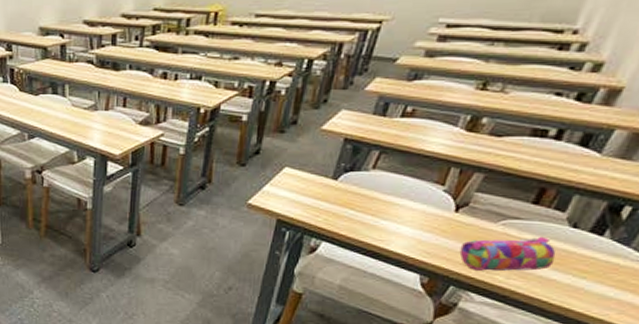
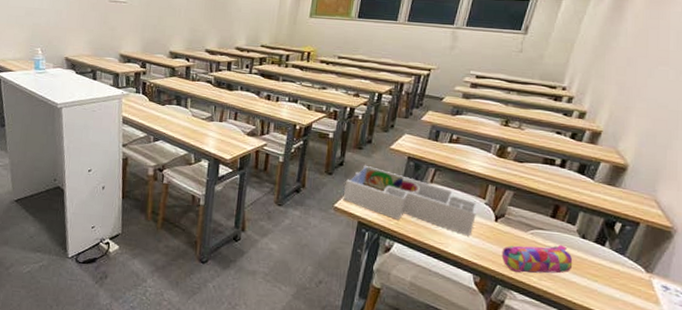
desk organizer: none [258,151,434,231] -> present [343,165,478,237]

